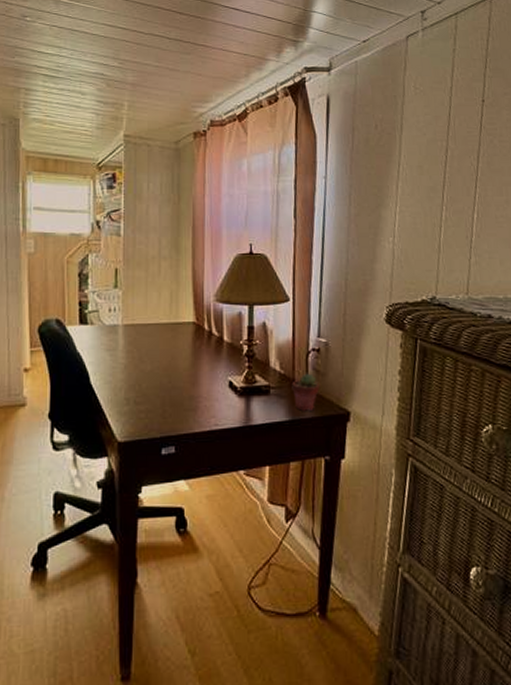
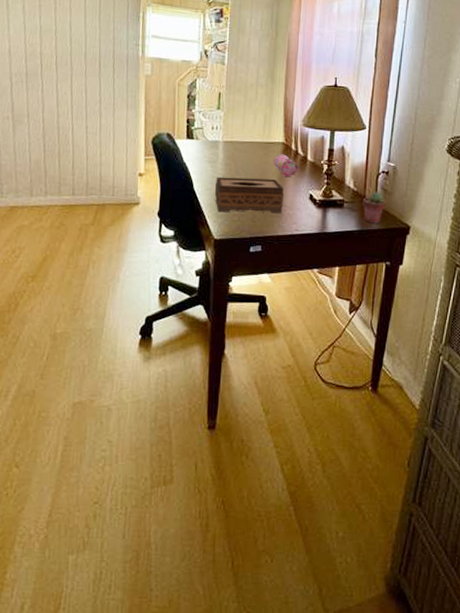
tissue box: none [115,366,199,409] -> present [214,176,285,214]
pencil case: none [184,336,213,363] -> present [274,154,298,178]

